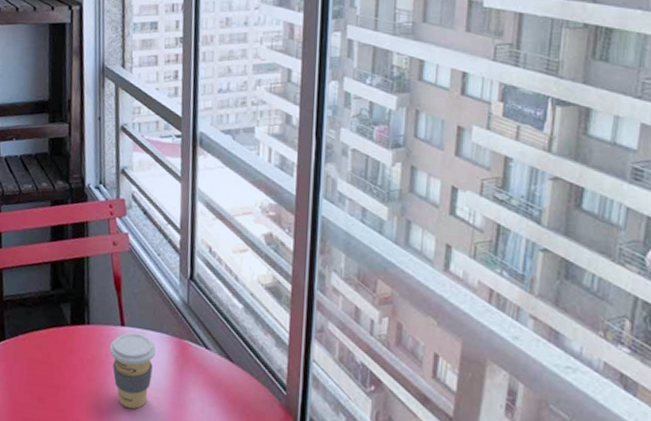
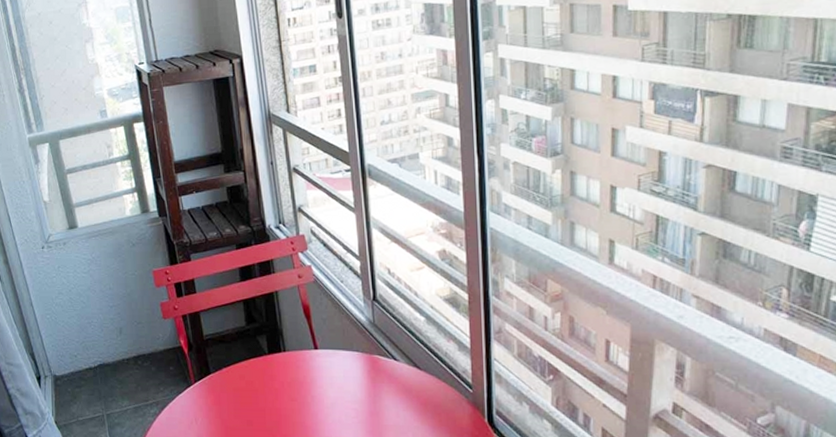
coffee cup: present [110,333,157,409] -> none [307,355,350,421]

